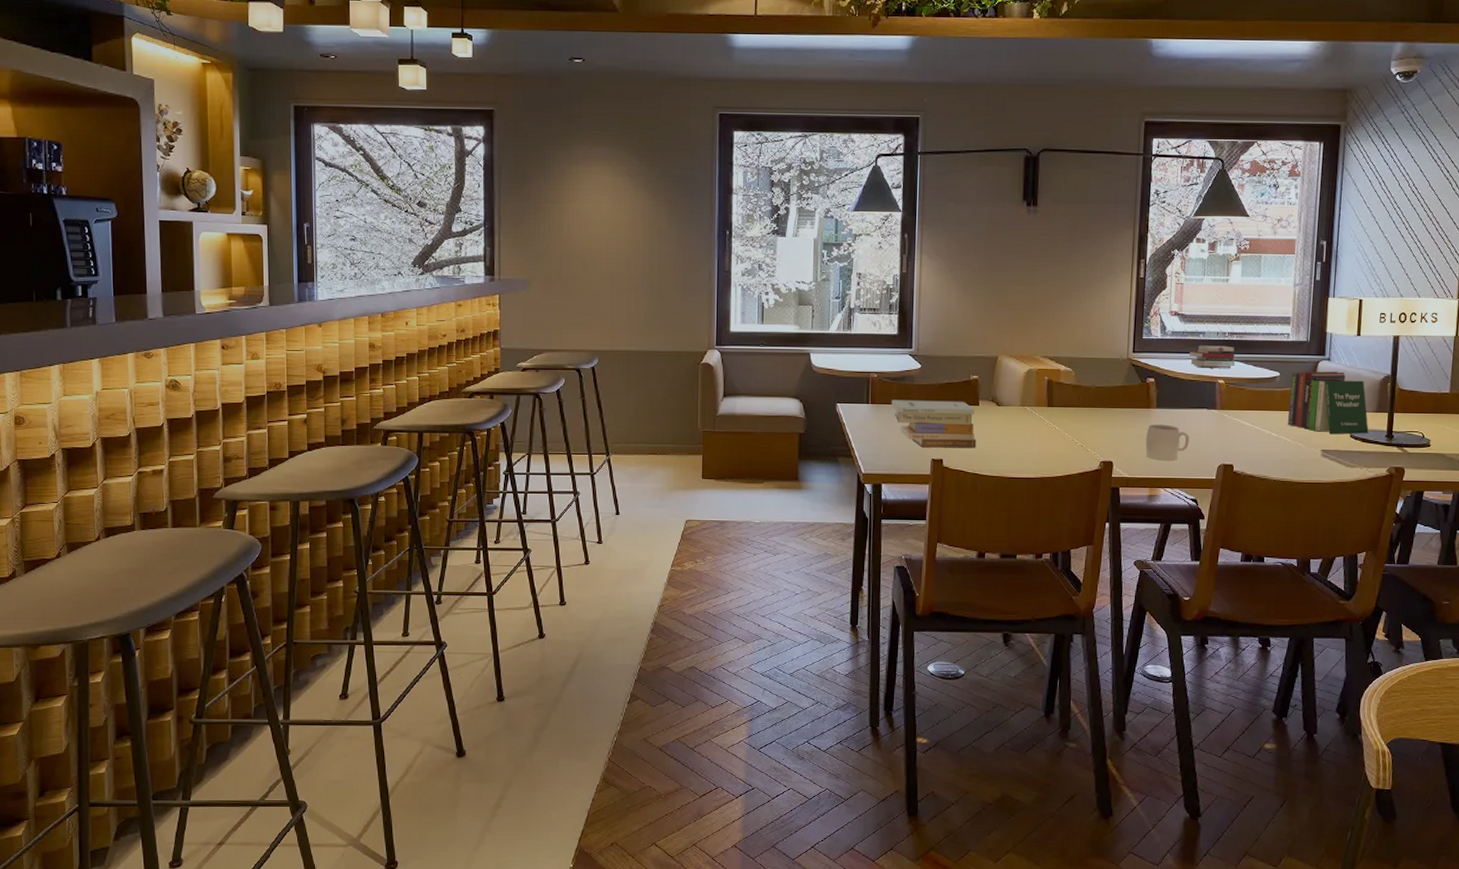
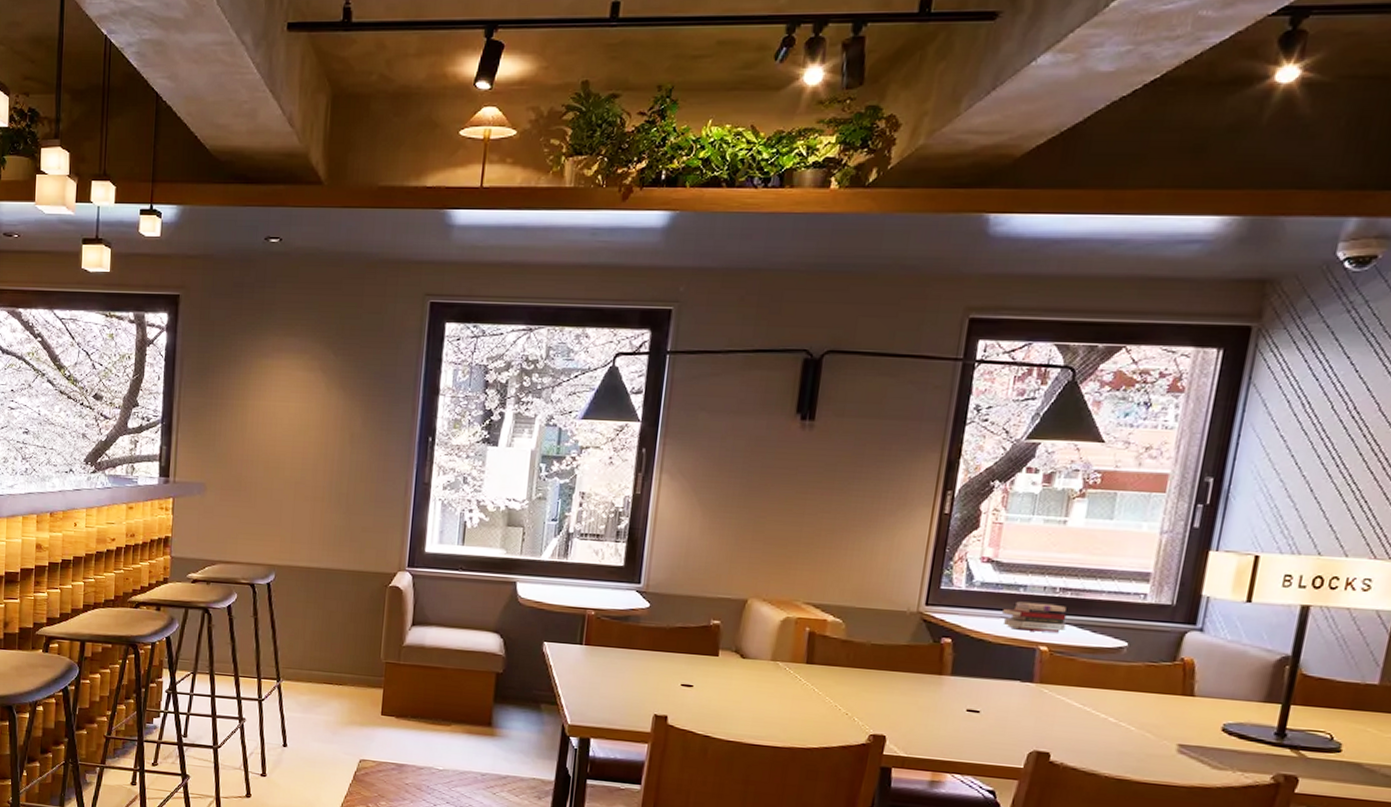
books: present [891,400,977,448] -> none [609,642,712,706]
mug: present [1145,424,1190,461] -> none [931,694,994,742]
books: present [1288,371,1369,435] -> none [1133,642,1251,729]

